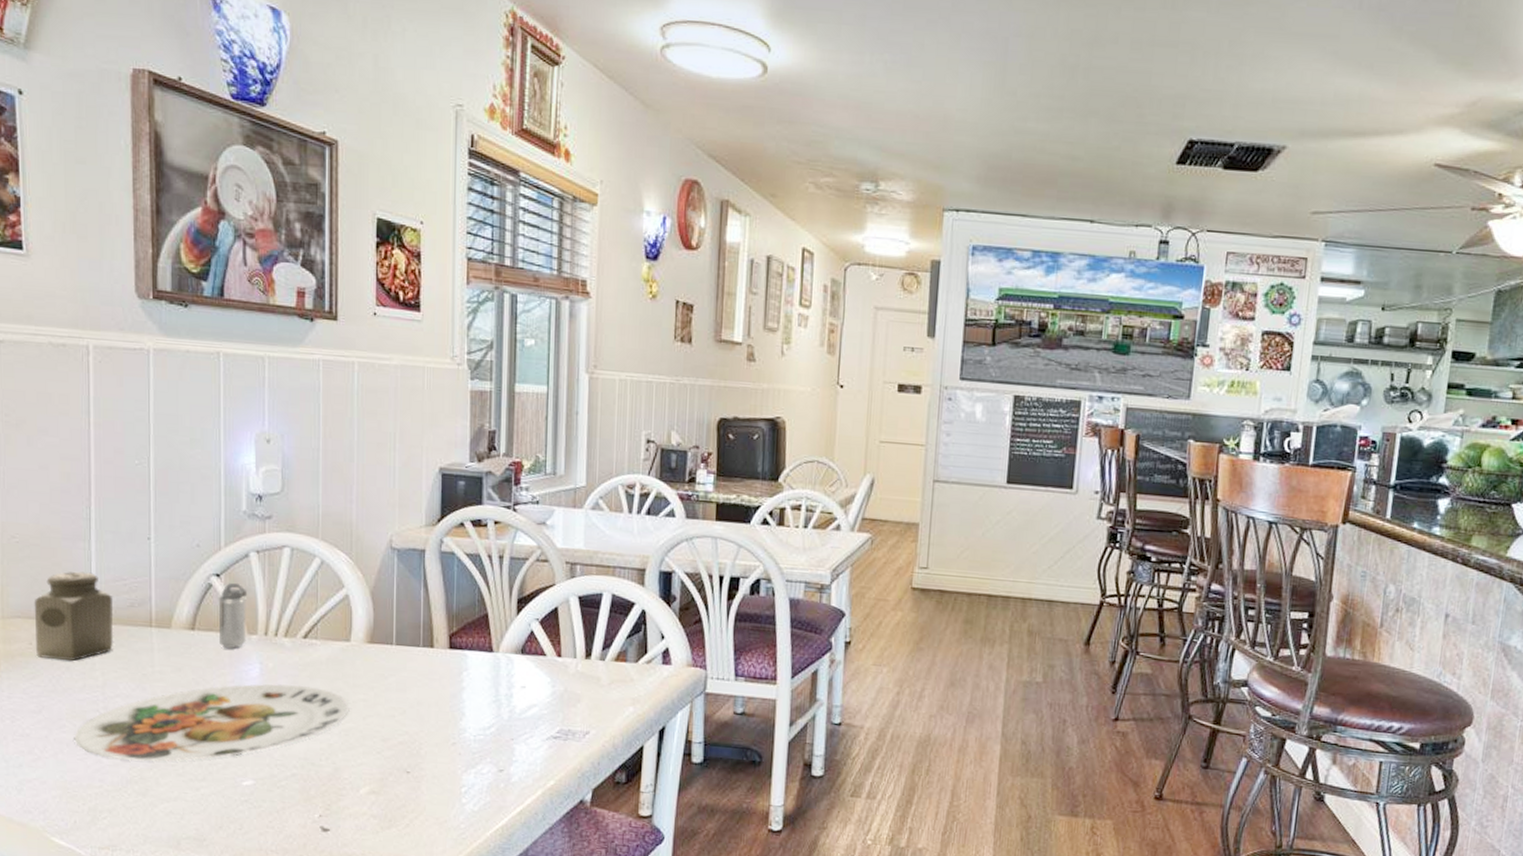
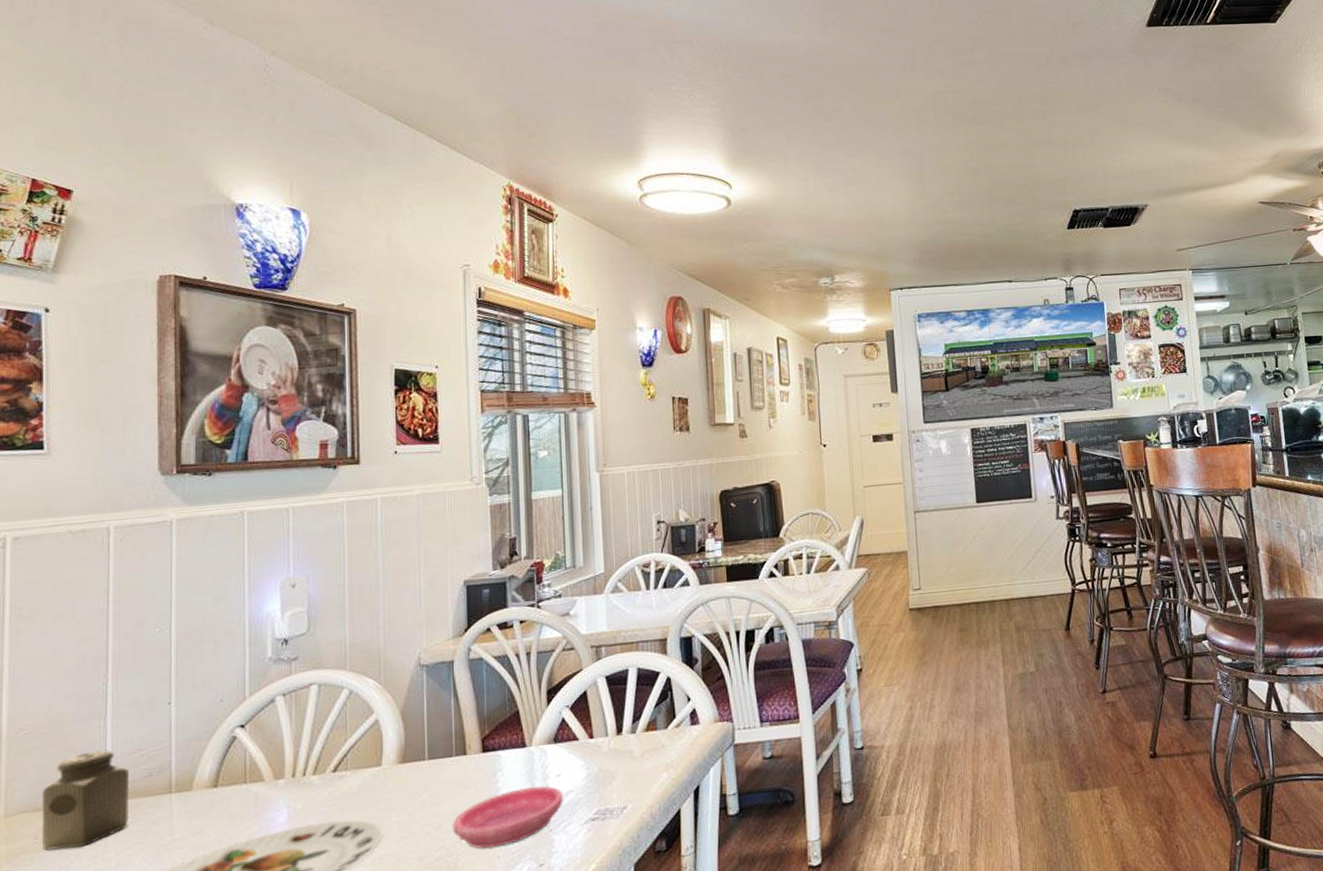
shaker: present [218,583,248,649] -> none [243,731,274,800]
saucer: none [417,692,527,745] -> present [452,786,563,849]

